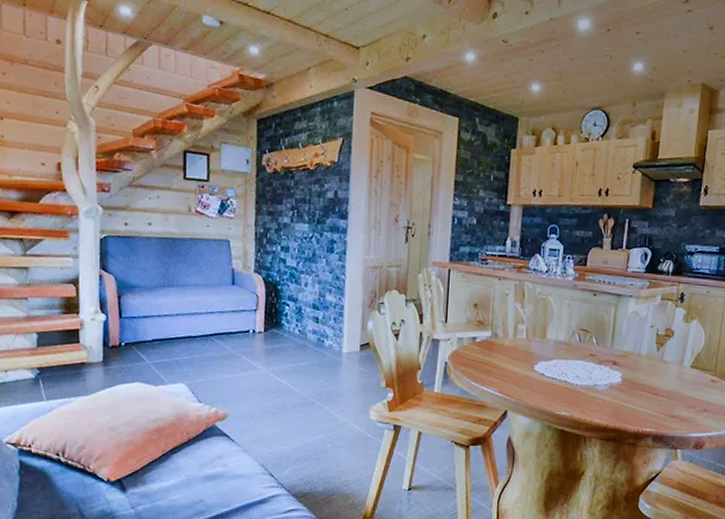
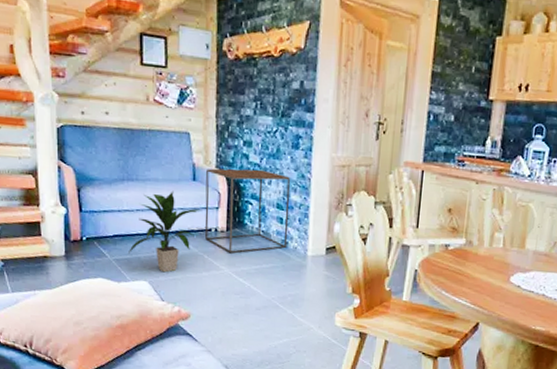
indoor plant: none [167,295,241,375] -> present [129,191,202,273]
side table: none [243,272,325,353] -> present [205,168,290,254]

